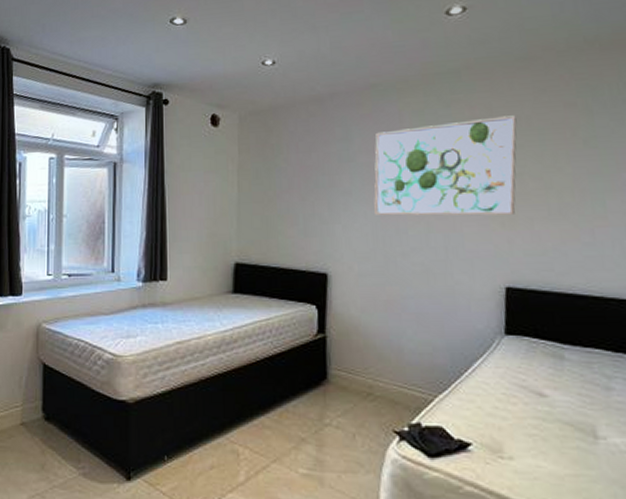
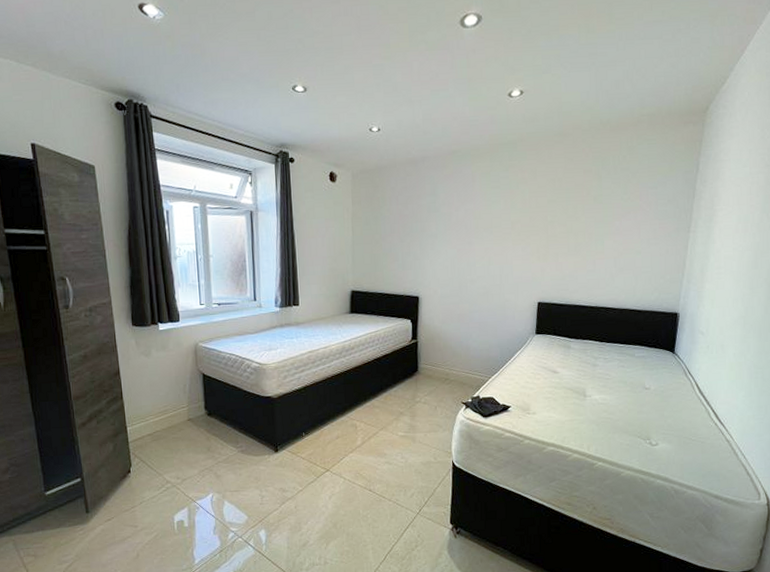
wall art: present [374,115,517,216] -> none [453,178,552,253]

